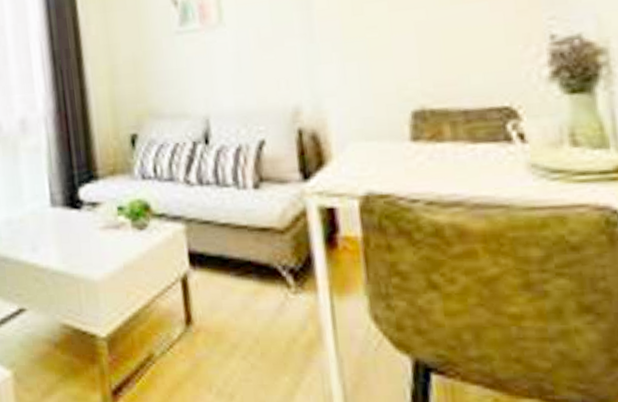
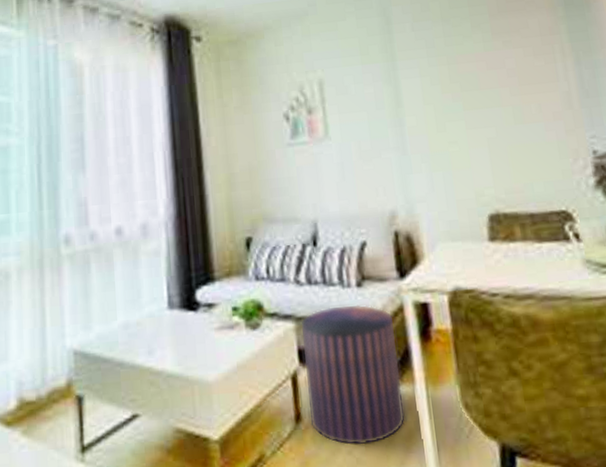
stool: none [190,207,307,351] -> present [300,304,406,446]

